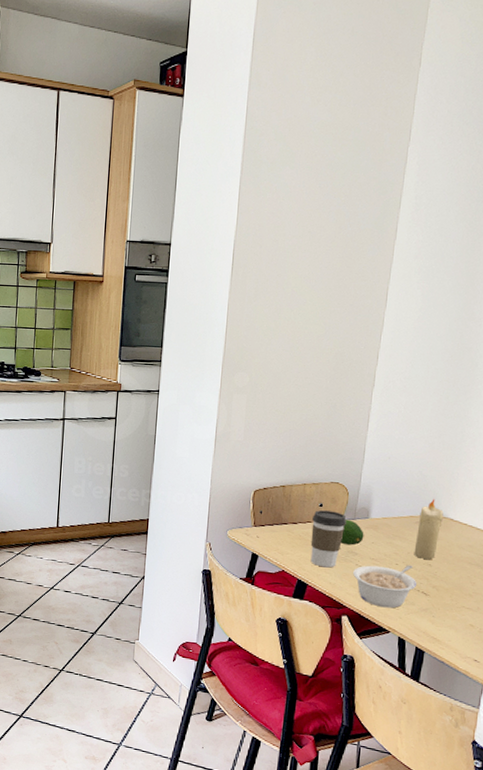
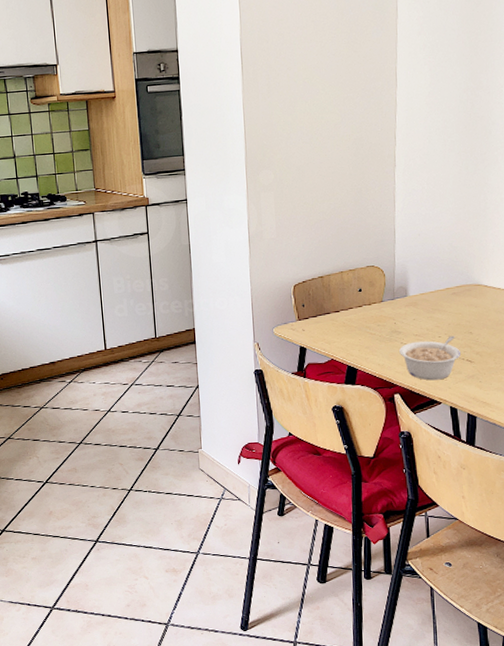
coffee cup: present [310,510,346,568] -> none [354,294,386,350]
fruit: present [341,519,364,546] -> none [383,300,405,326]
candle: present [414,499,444,560] -> none [454,268,478,328]

